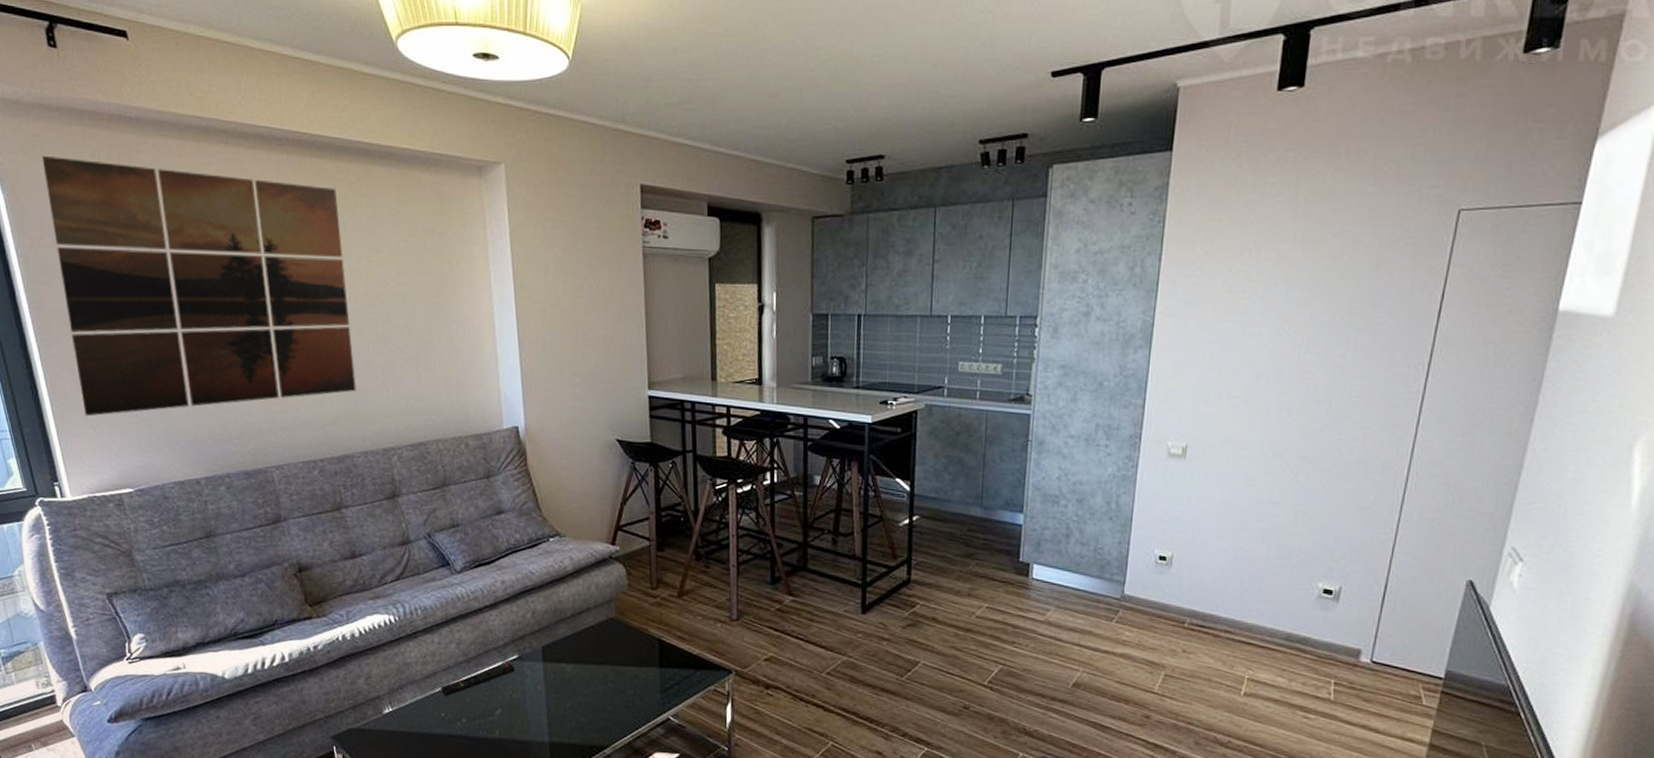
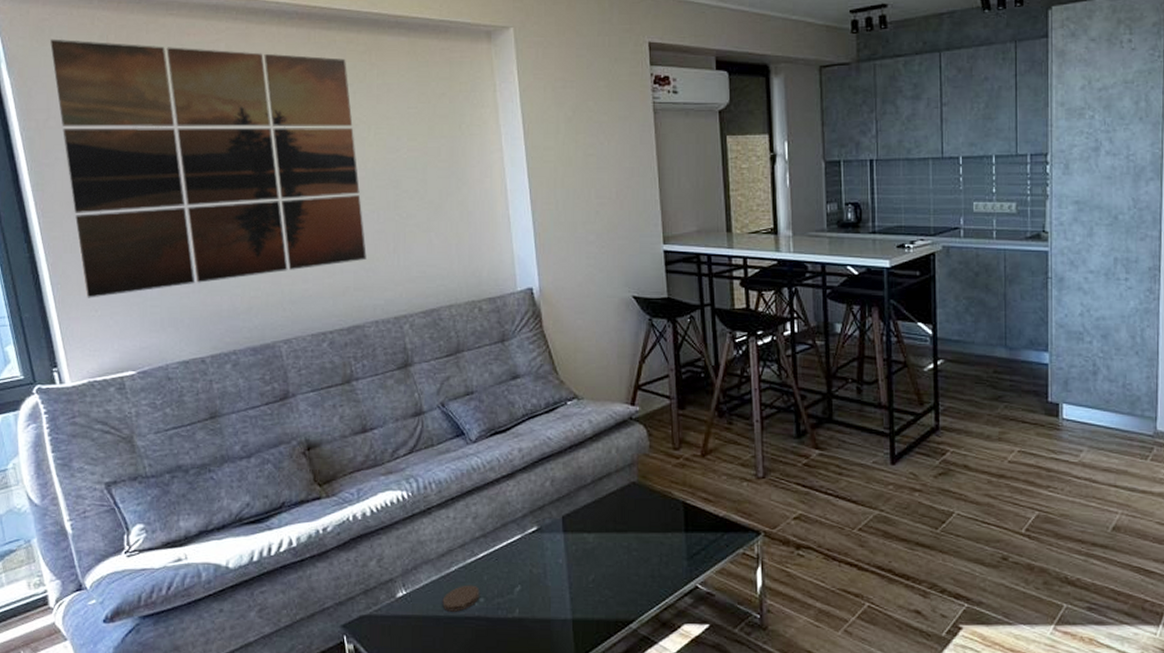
coaster: none [426,705,462,730] -> present [442,584,480,612]
remote control: present [441,663,516,696] -> none [457,536,535,575]

